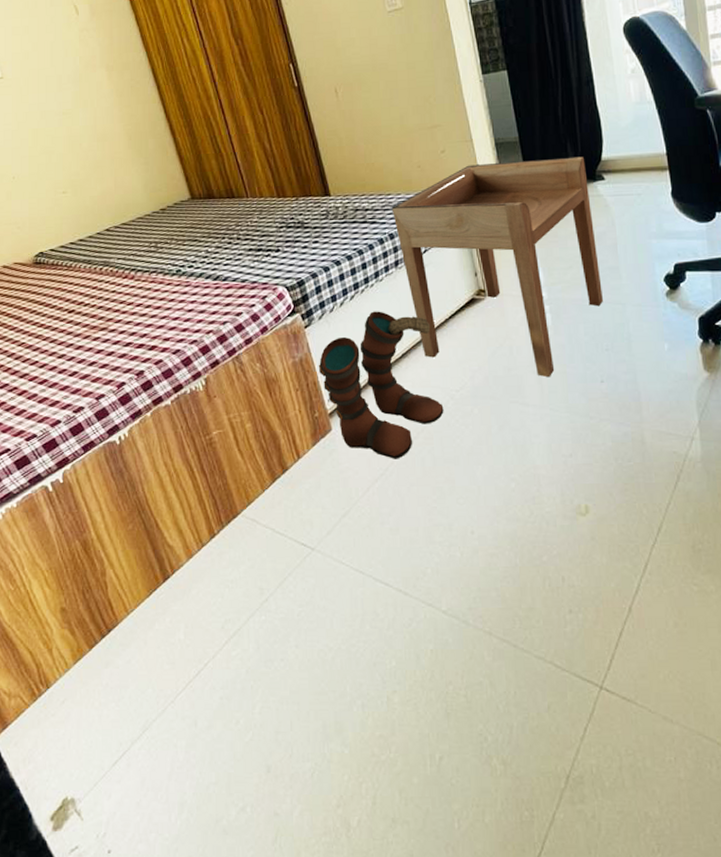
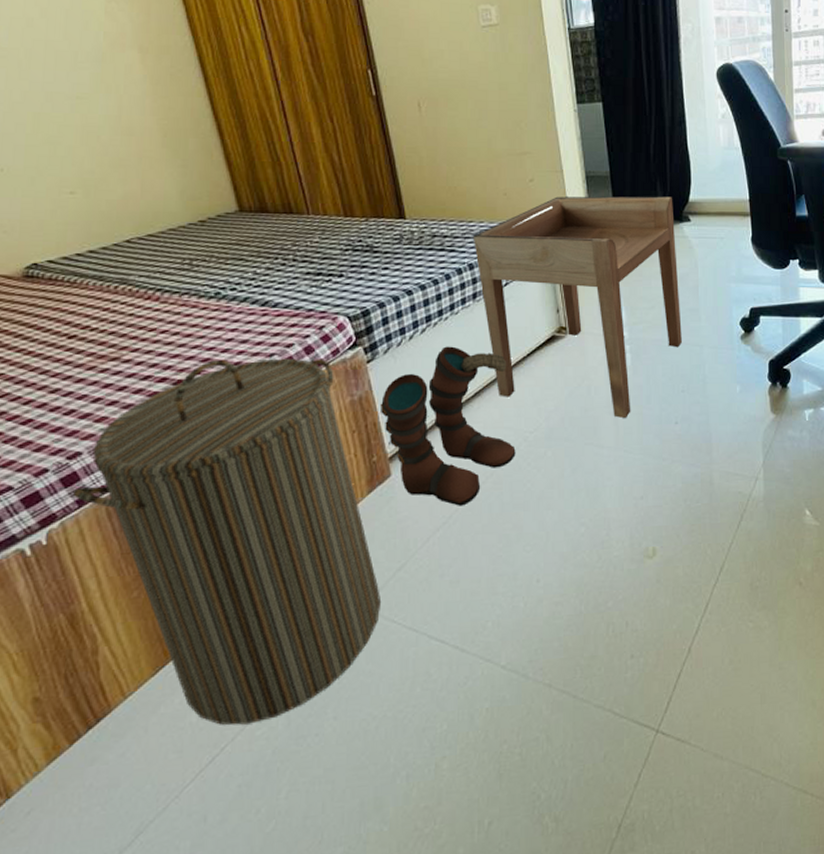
laundry hamper: none [79,325,330,645] -> present [72,358,382,725]

